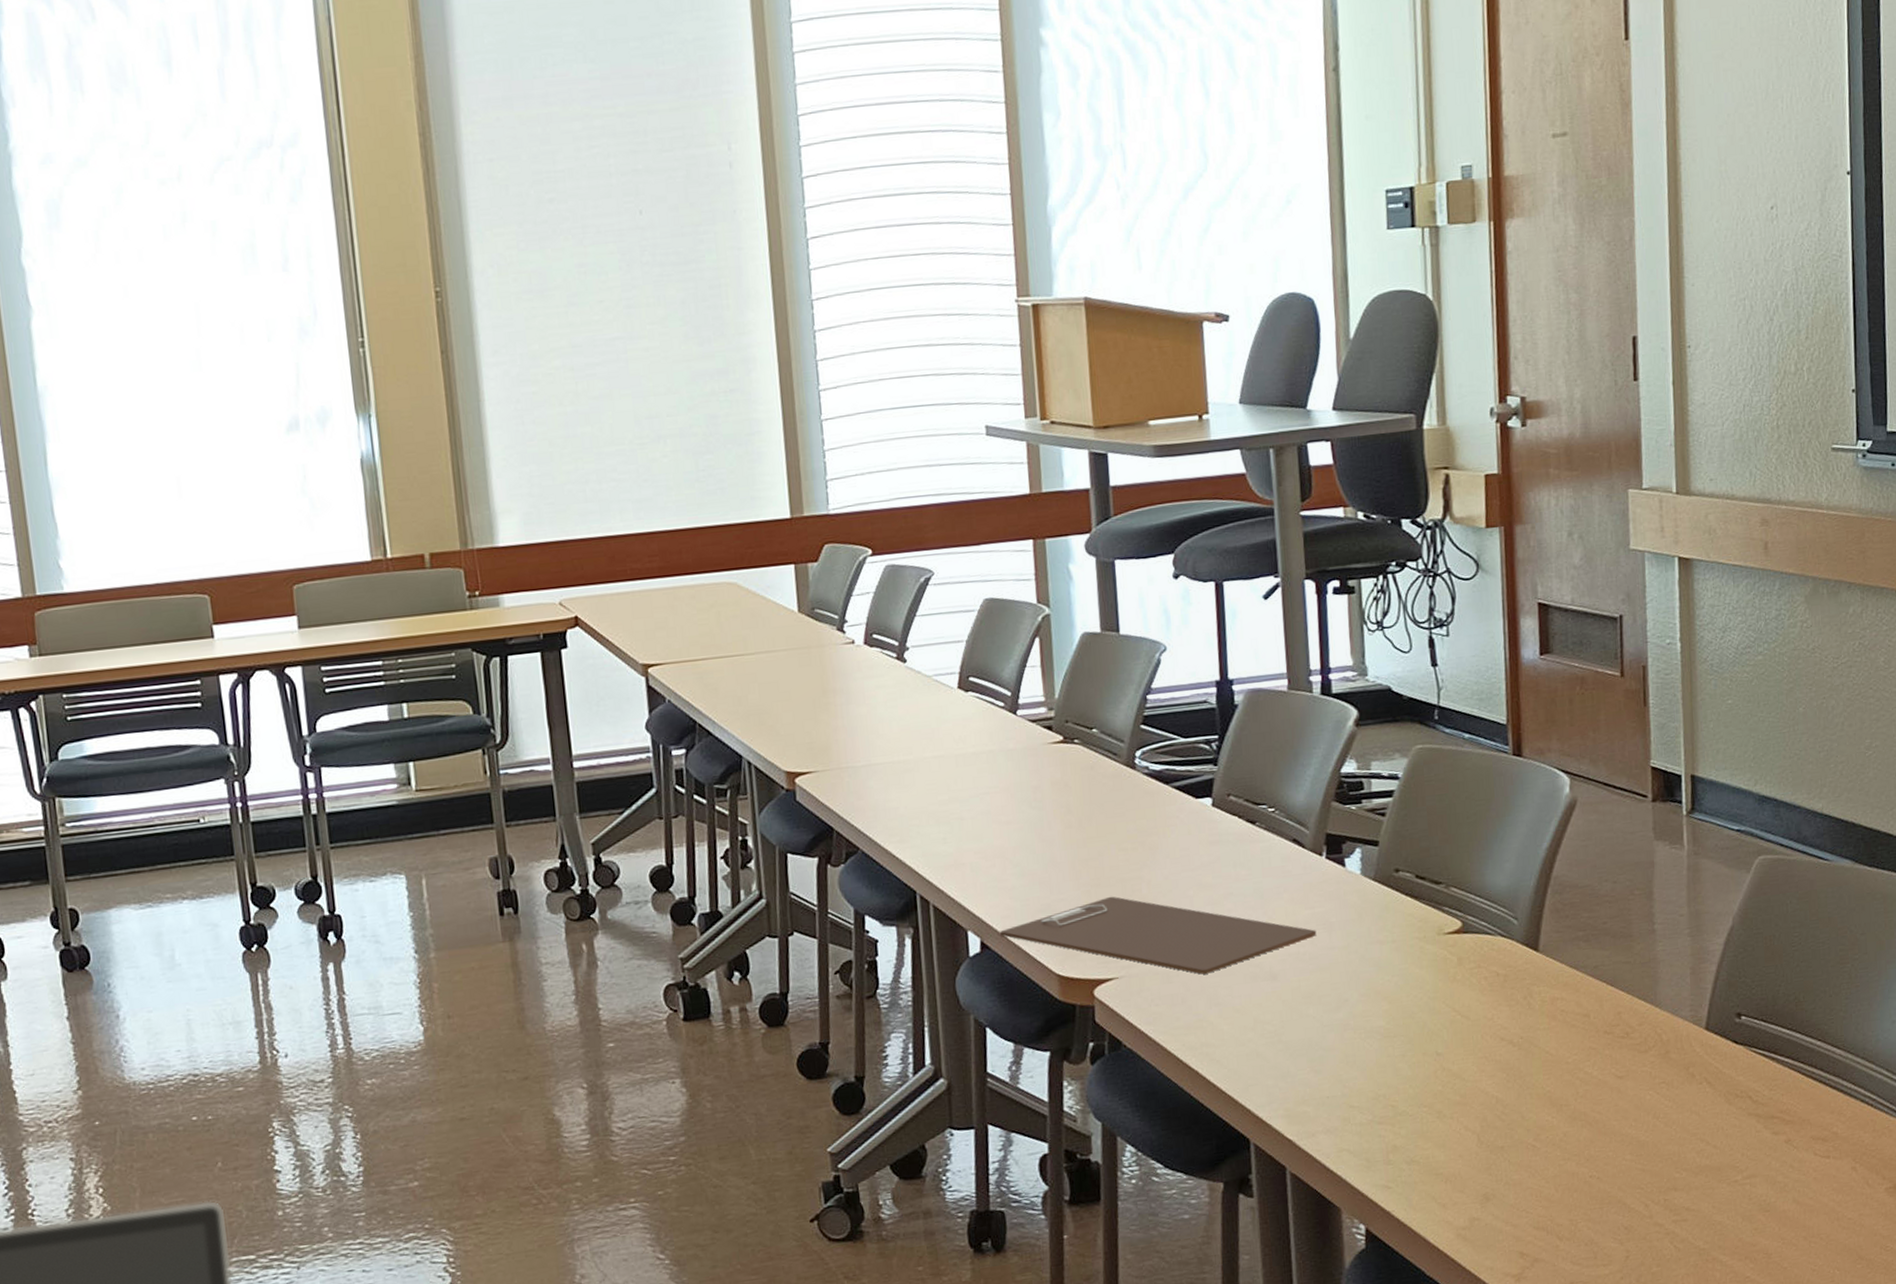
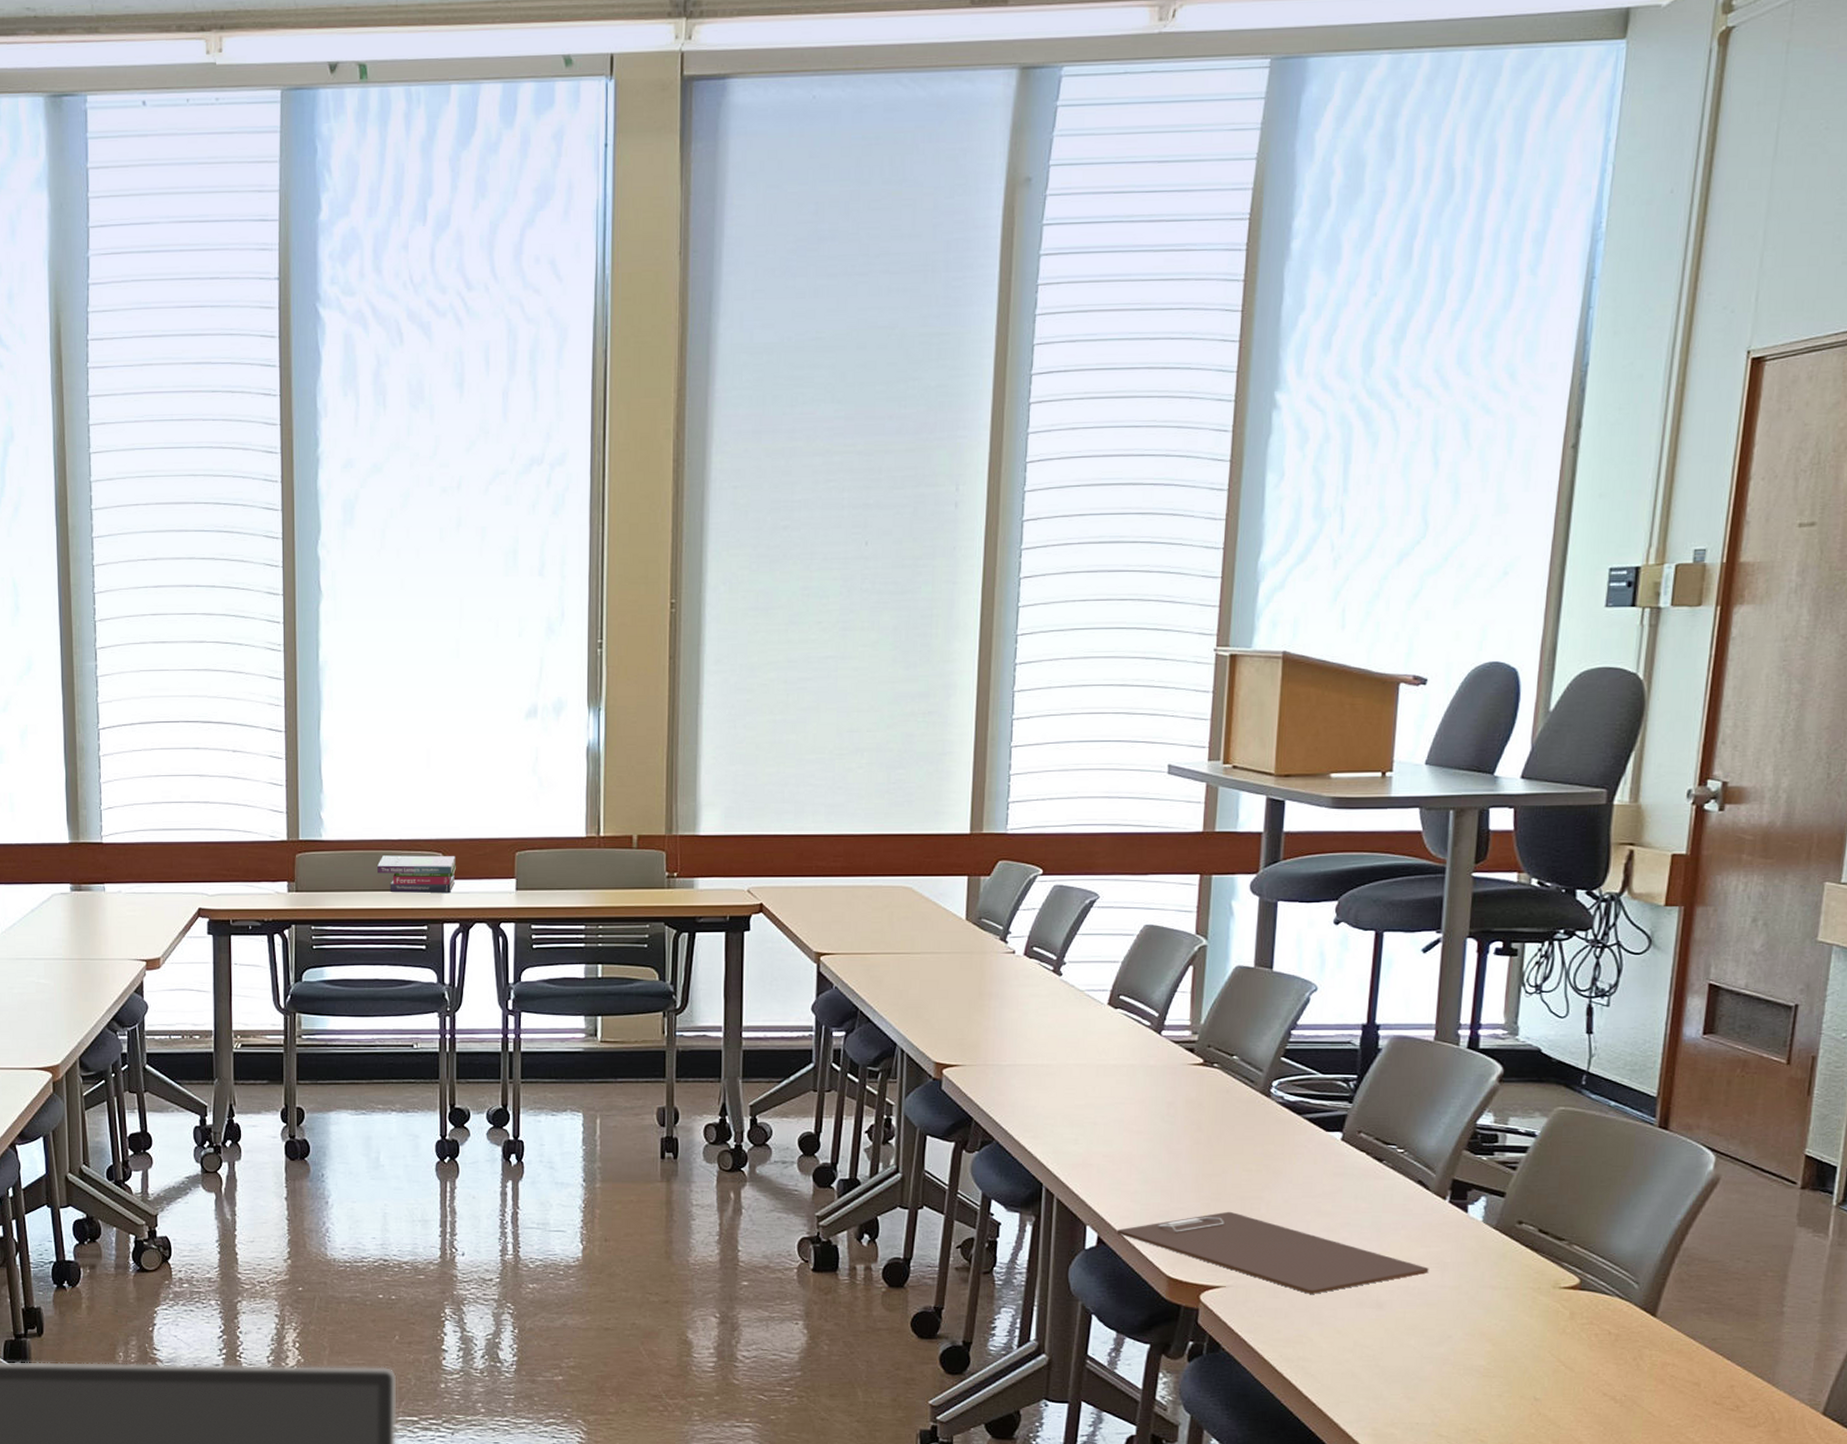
books: none [133,596,227,645] -> present [377,855,456,893]

